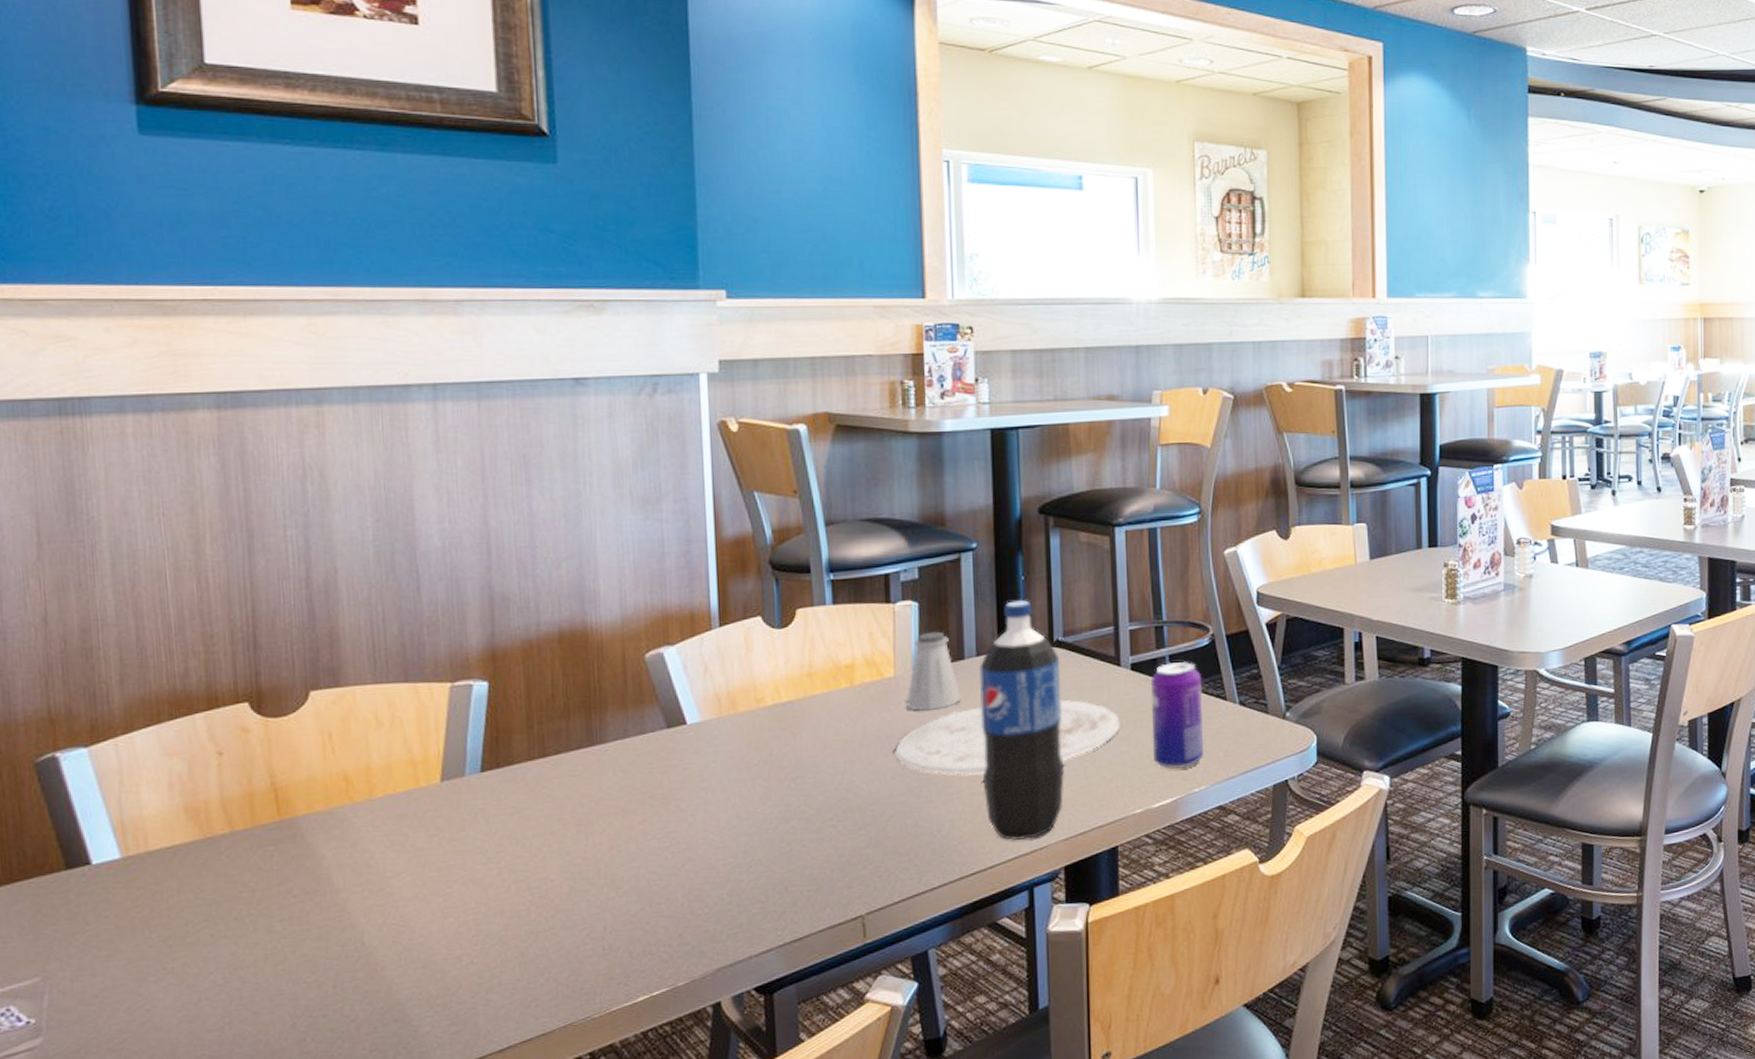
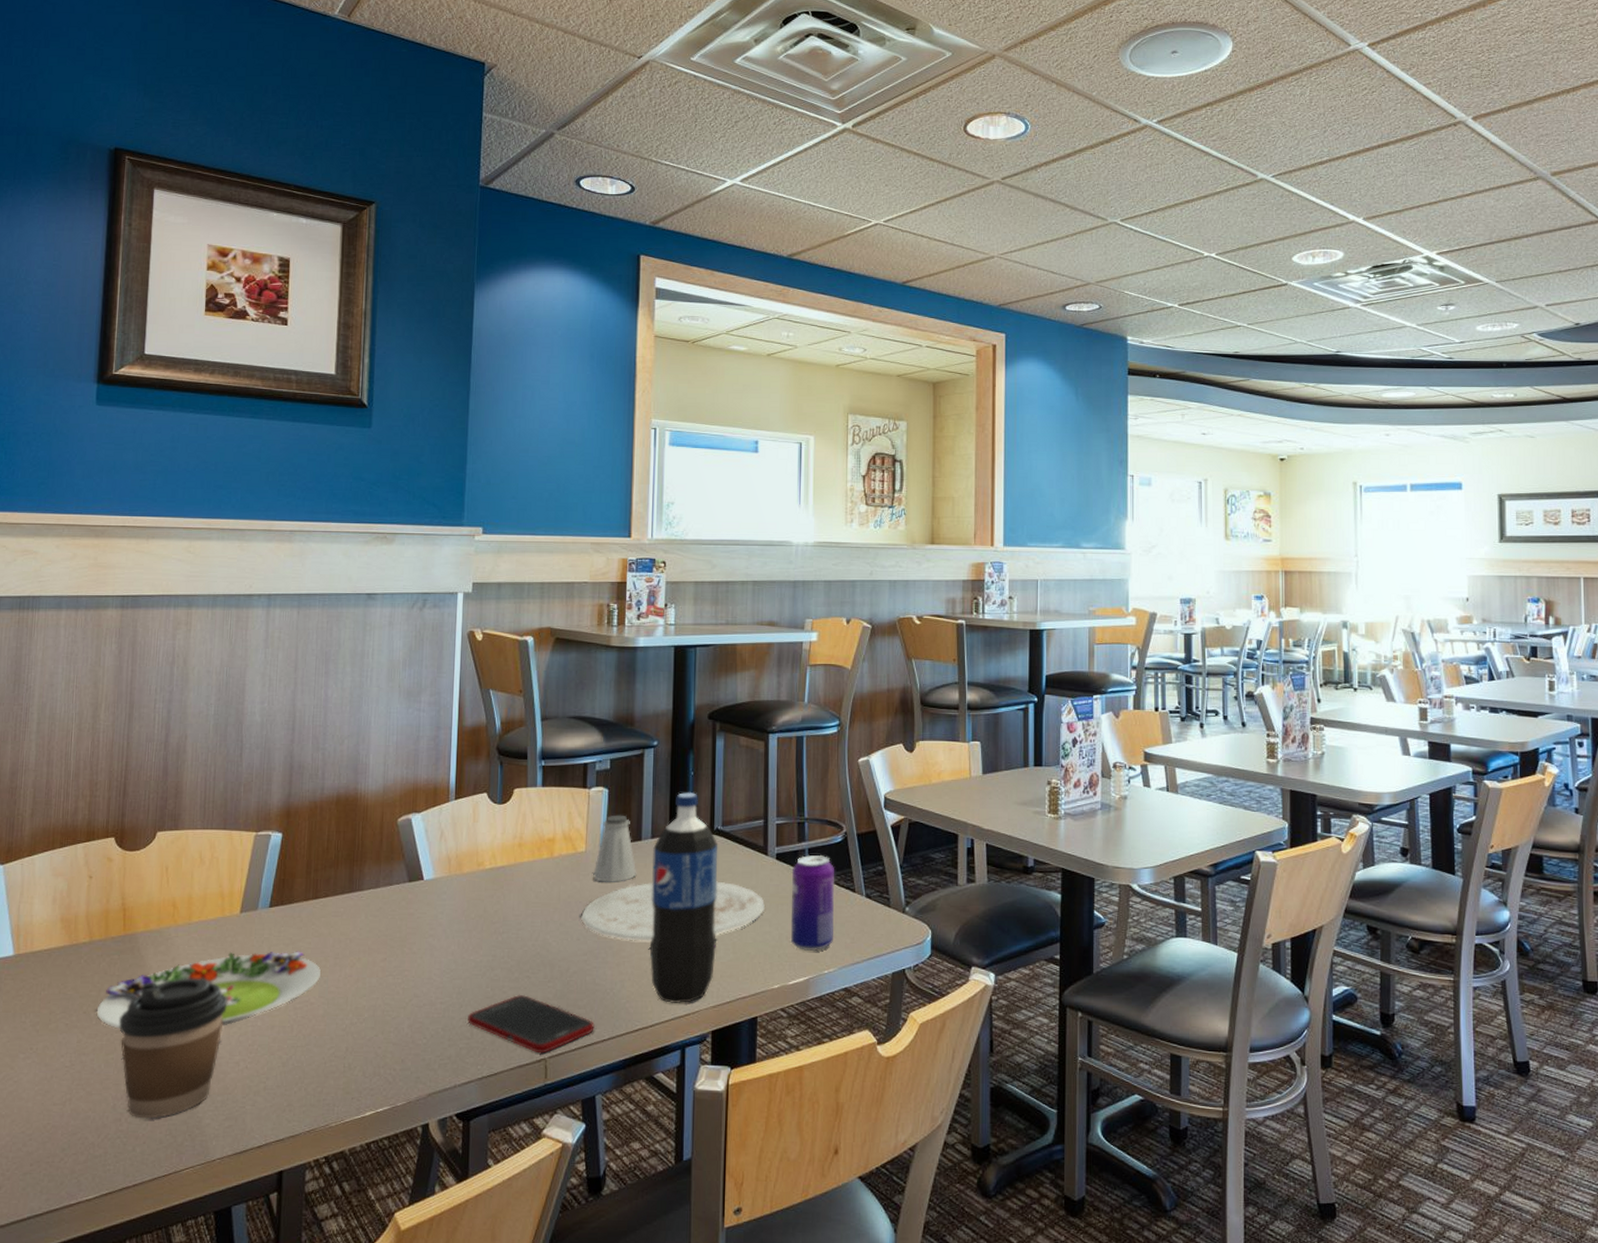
salad plate: none [252,820,560,934] -> present [96,951,321,1029]
coffee cup: none [287,863,436,1036] -> present [119,978,227,1119]
cell phone: none [760,846,921,911] -> present [468,994,595,1054]

